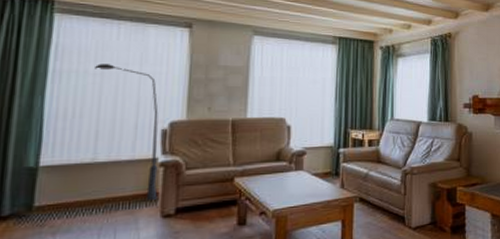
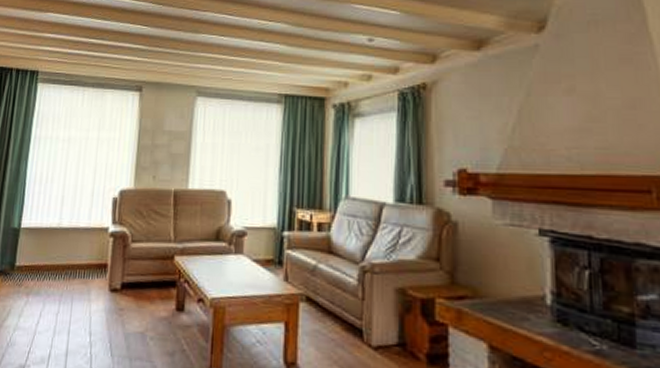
floor lamp: present [95,64,159,200] -> none [64,130,111,271]

